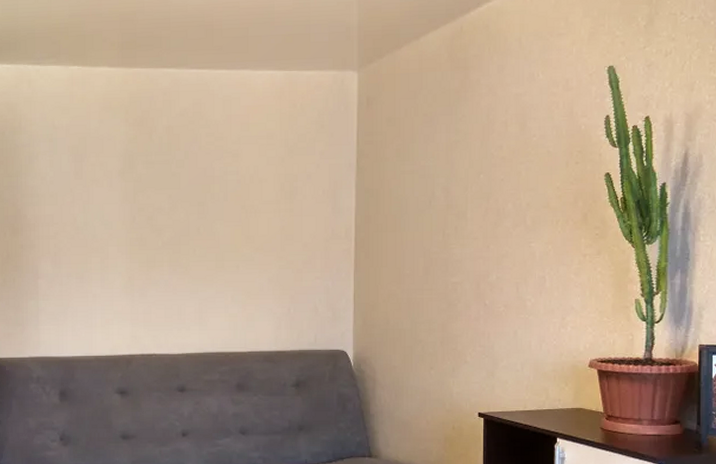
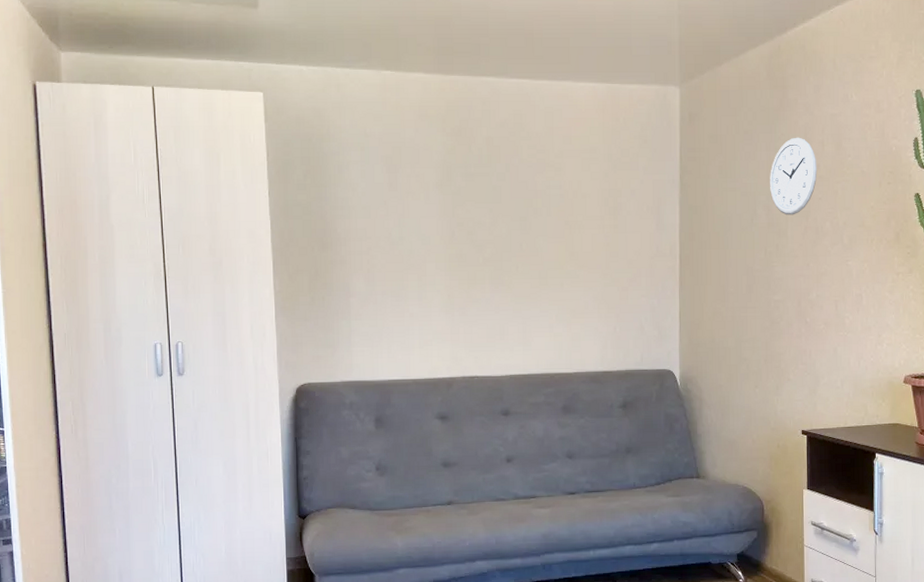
wall clock: none [449,118,500,197] -> present [770,137,818,215]

